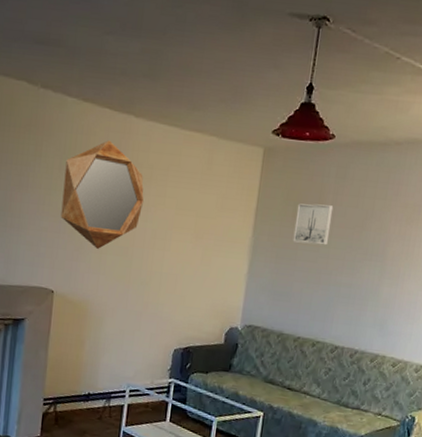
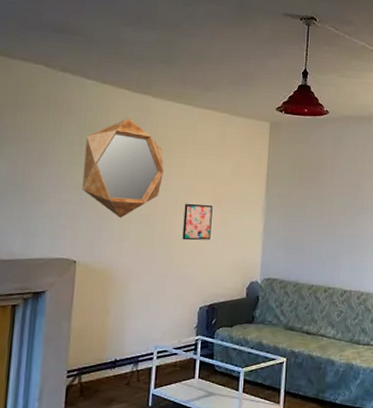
wall art: none [160,237,194,279] -> present [182,203,213,241]
wall art: present [292,203,334,246] -> none [300,168,333,203]

